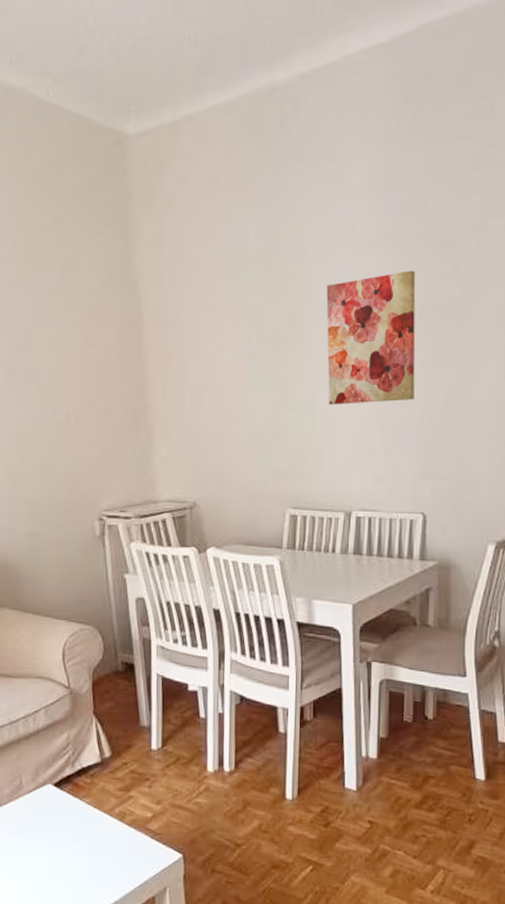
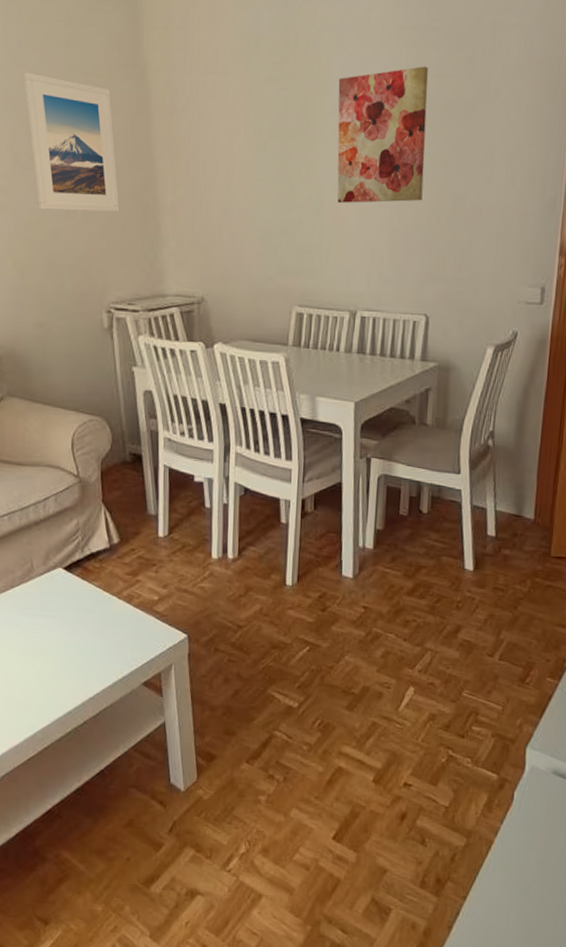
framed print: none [19,292,112,421] -> present [23,73,120,212]

